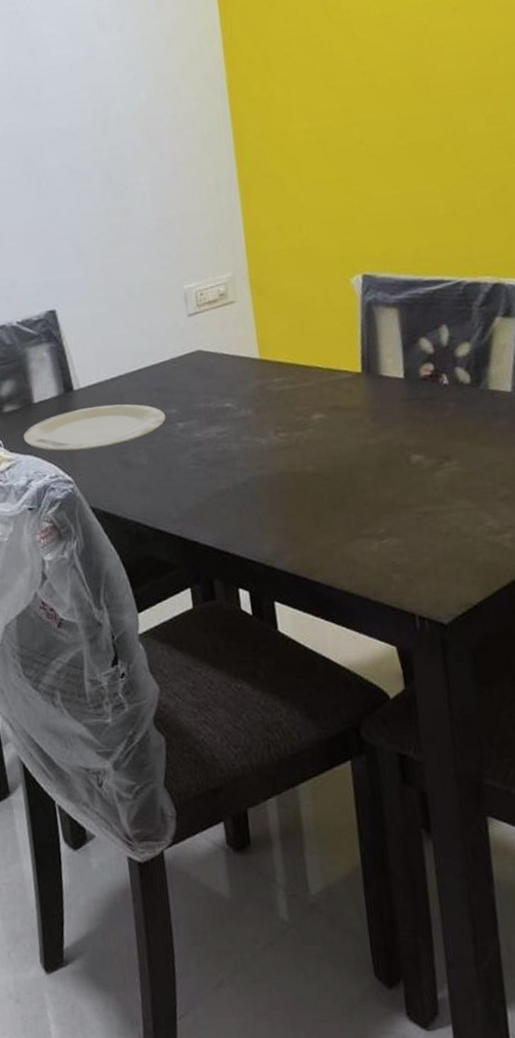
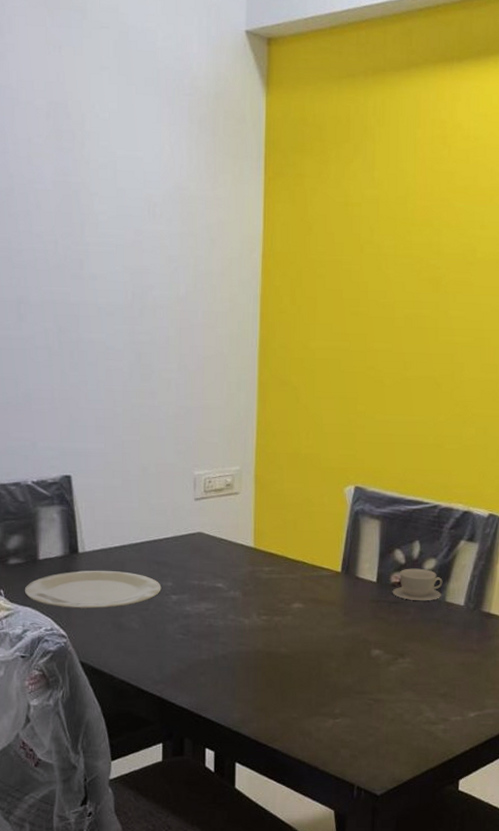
teacup: none [424,355,483,393] -> present [392,568,443,600]

